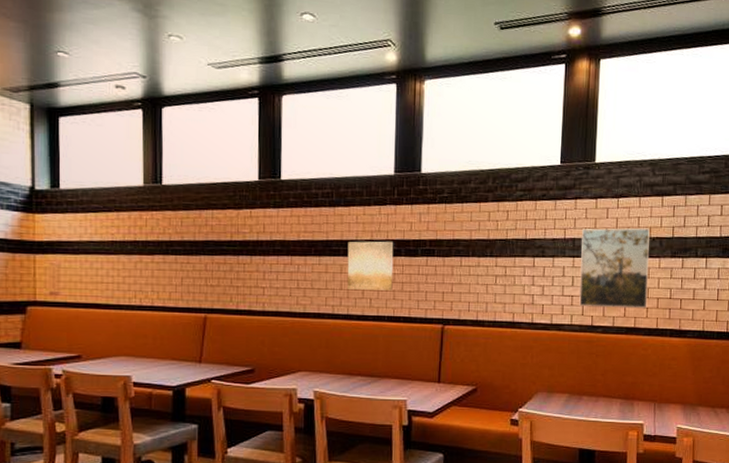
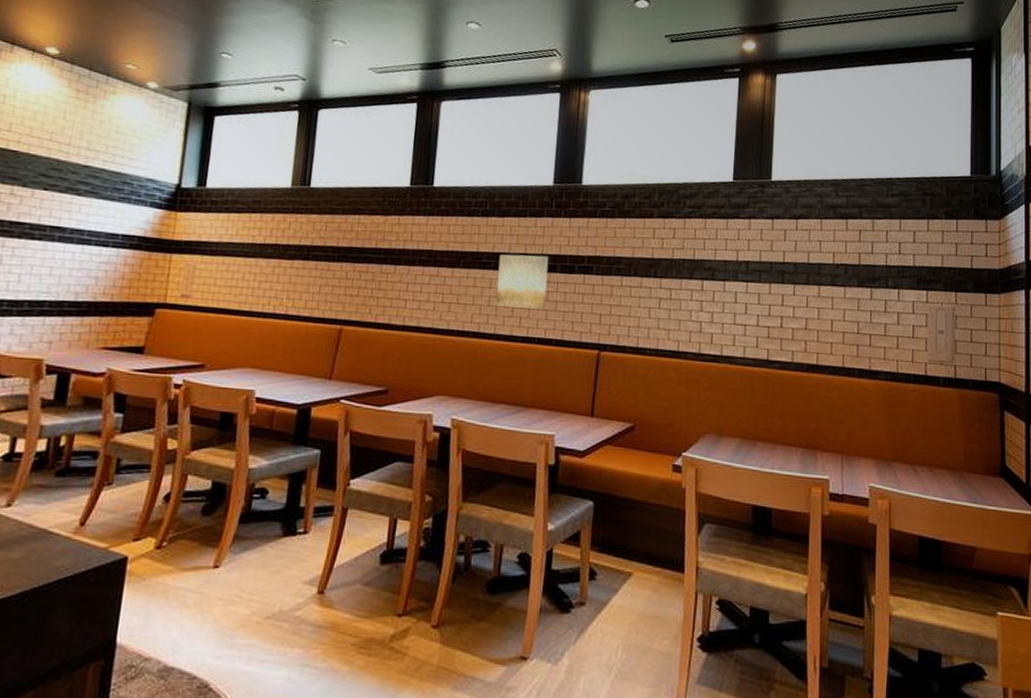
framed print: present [579,228,650,309] -> none [753,251,833,344]

